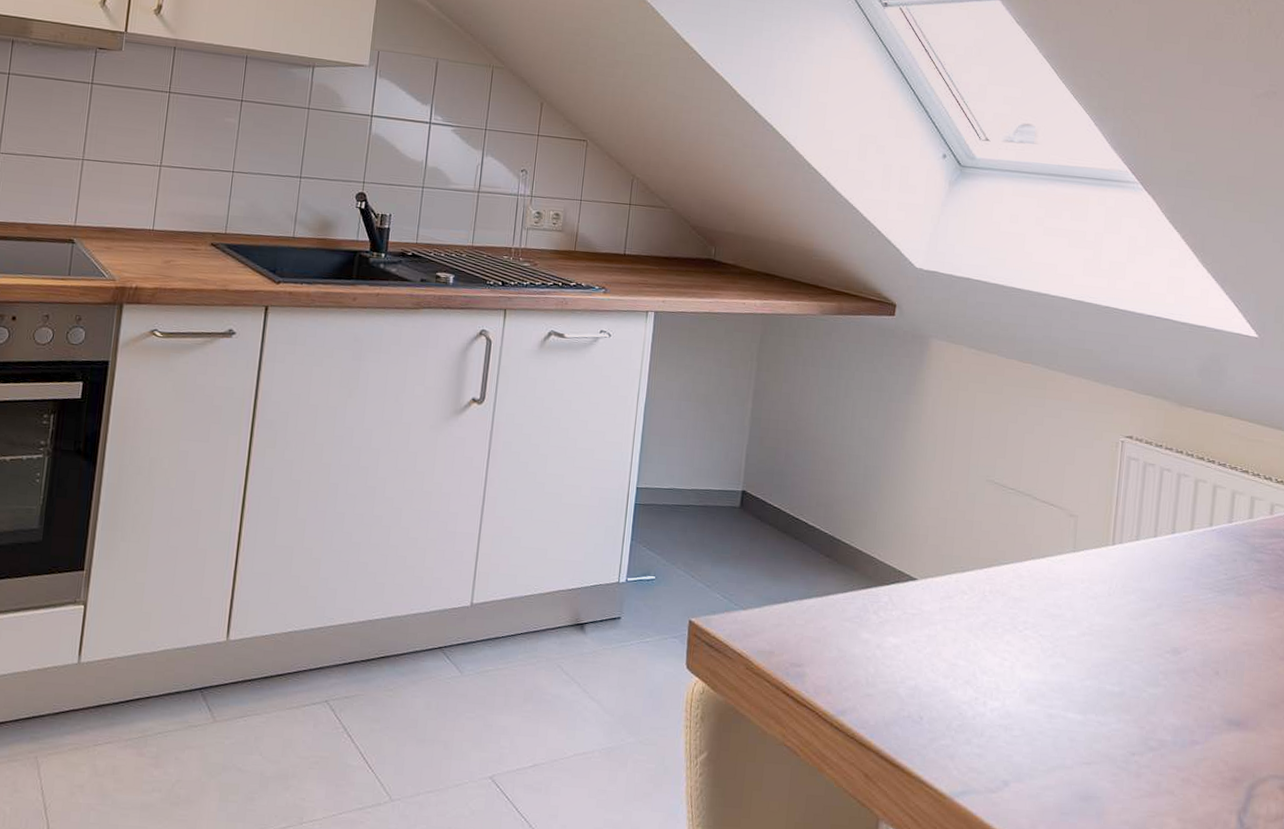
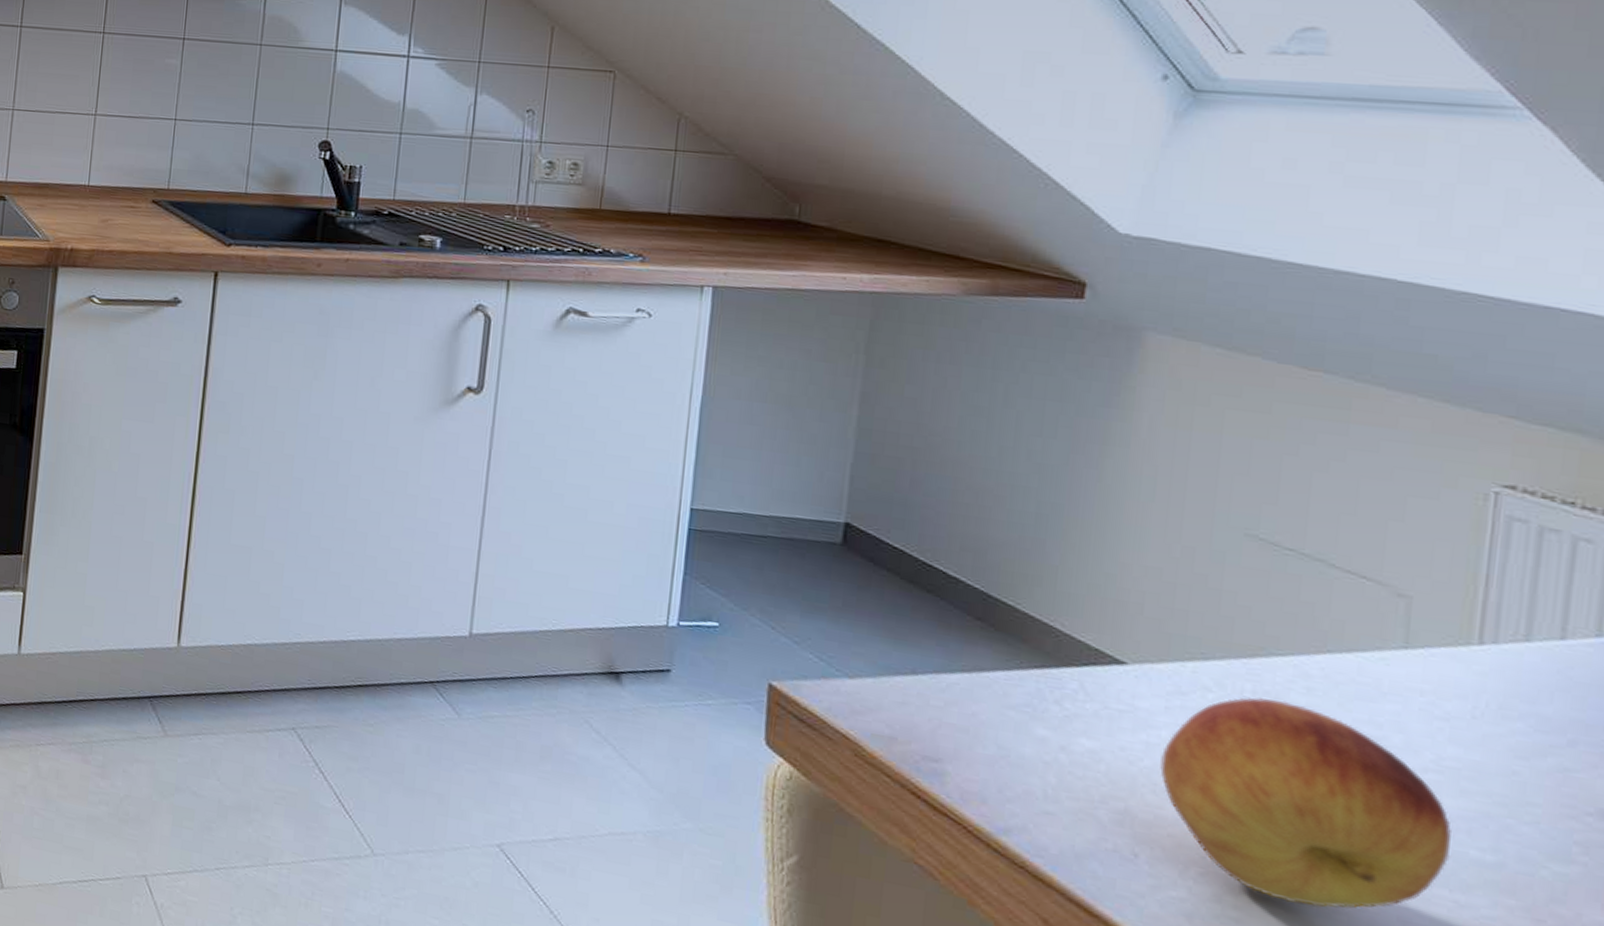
fruit: none [936,595,1097,738] -> present [1160,697,1451,909]

